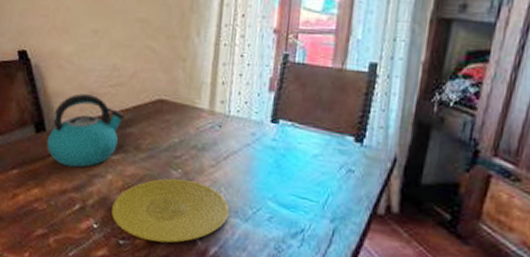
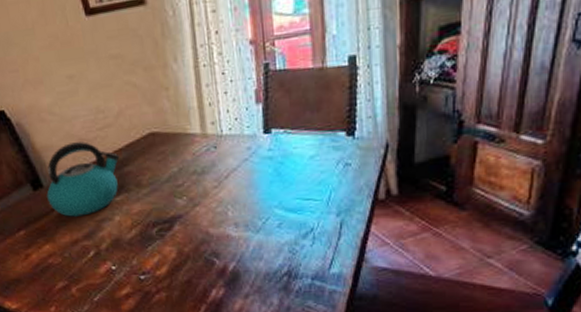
plate: present [111,178,229,243] -> none [125,205,240,270]

